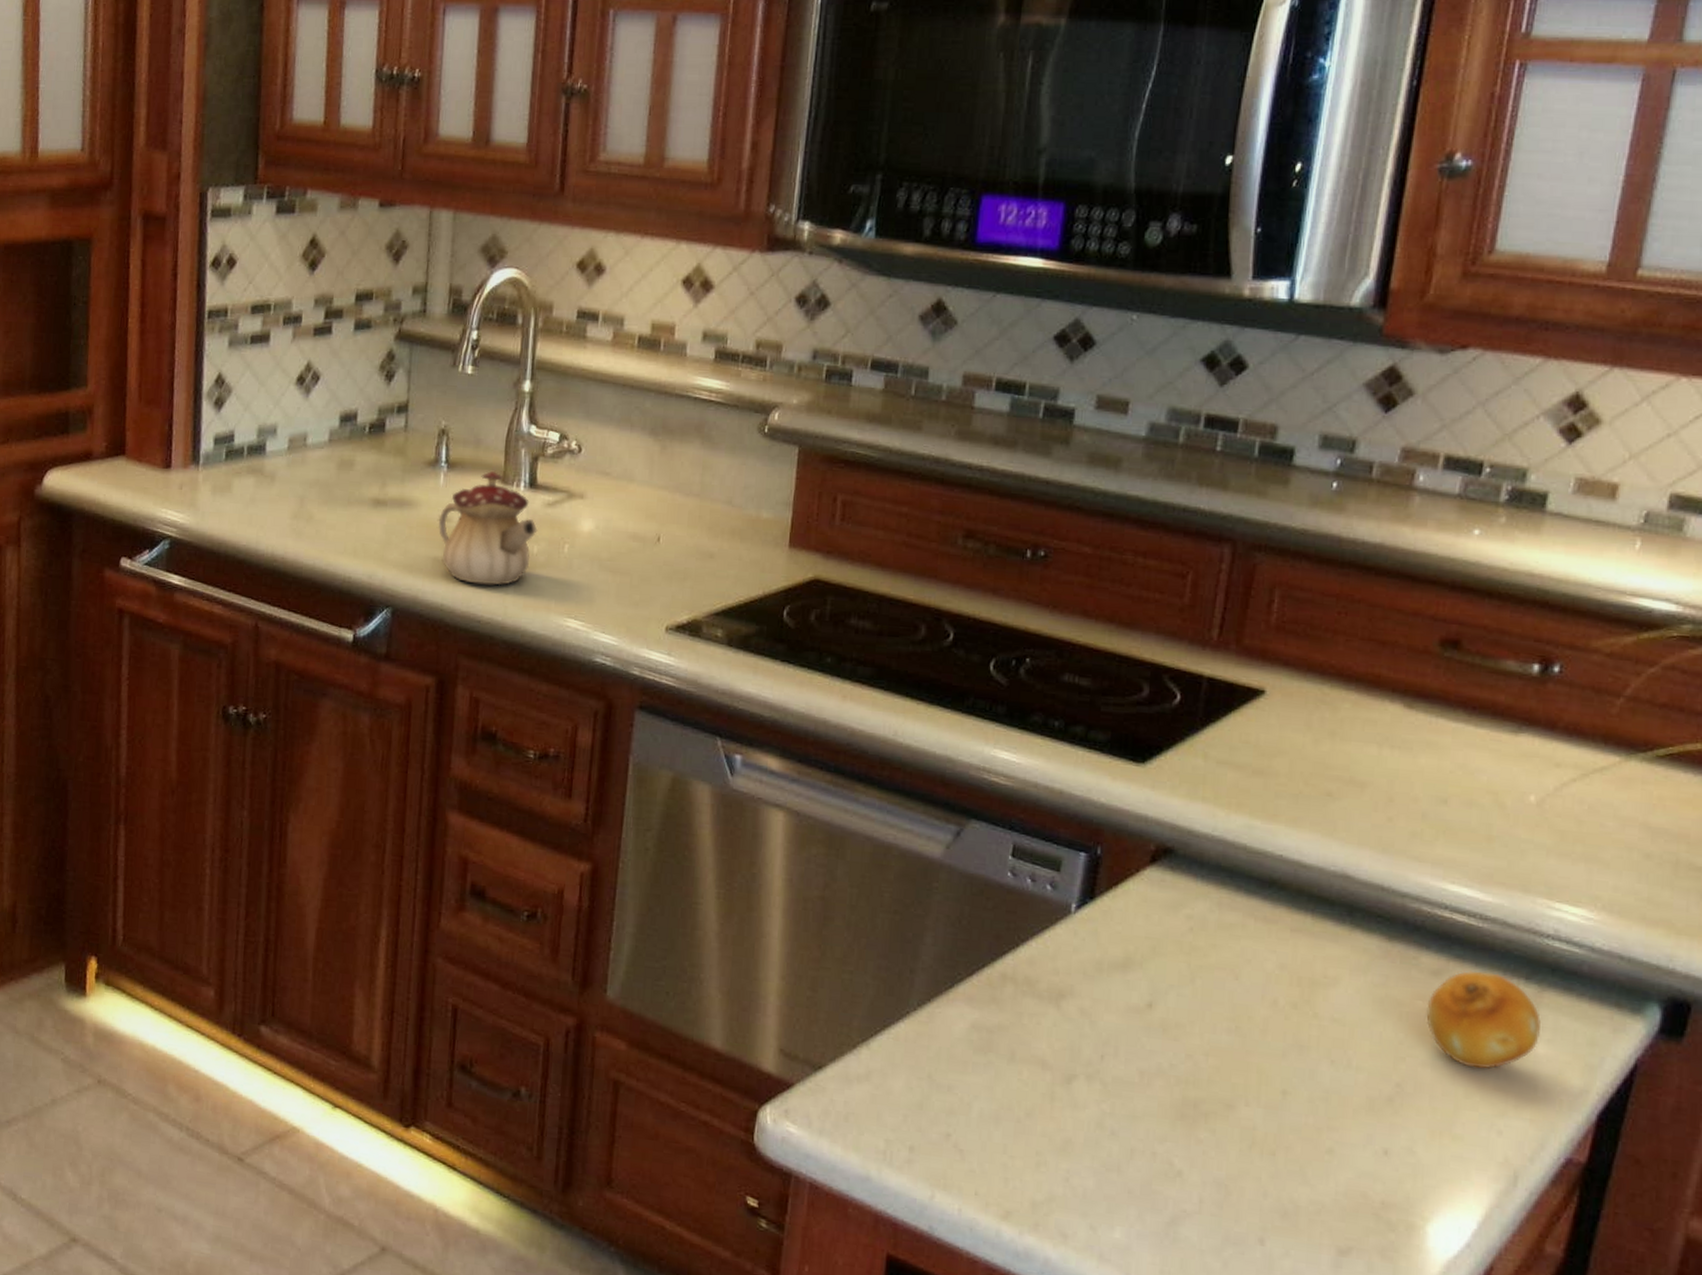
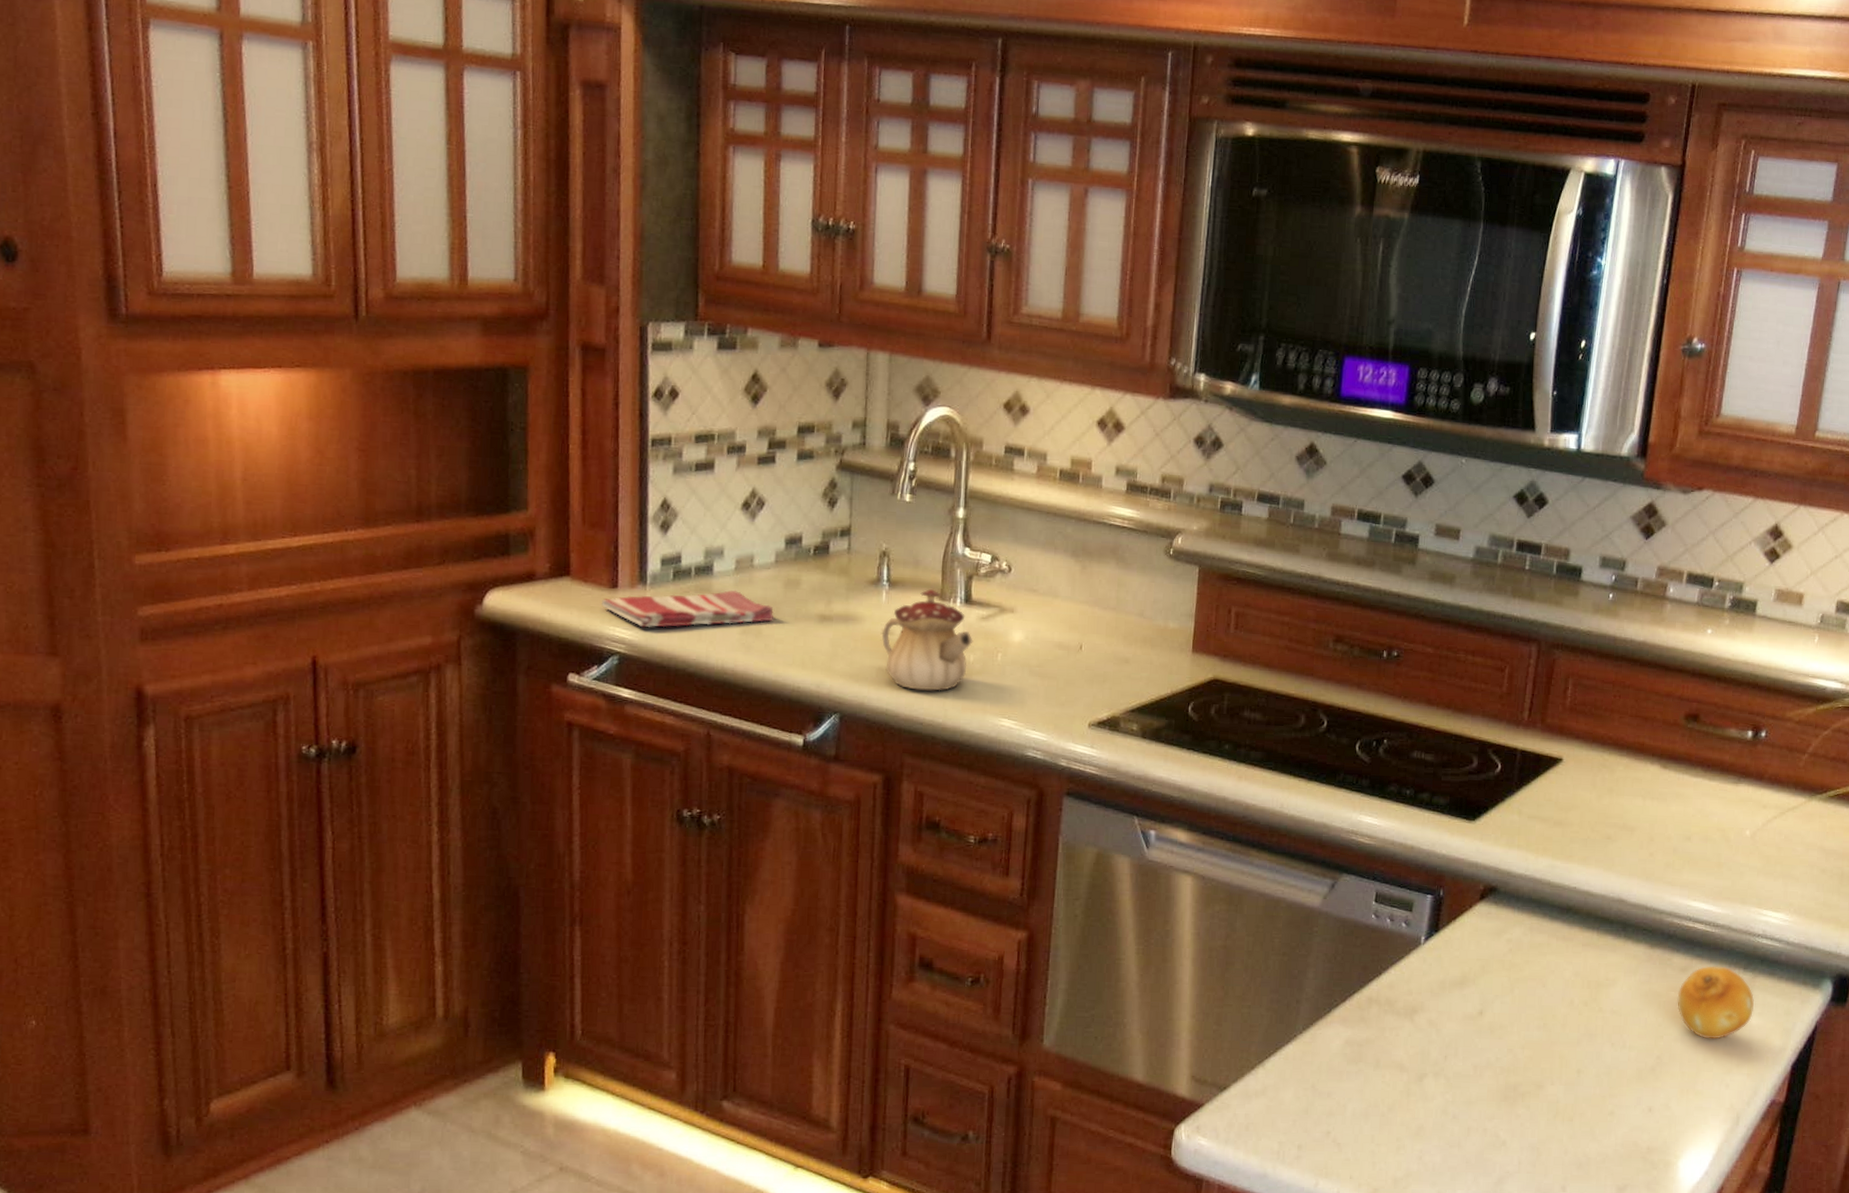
dish towel: none [154,471,326,511] -> present [601,590,774,628]

